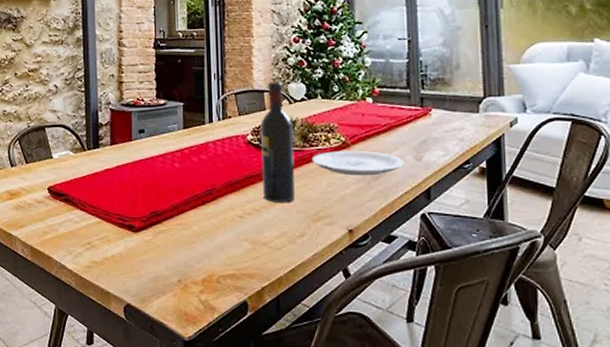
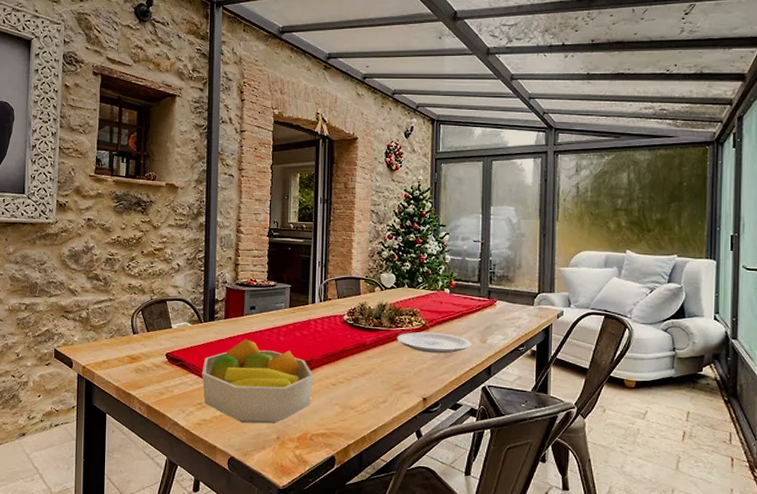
fruit bowl: none [89,167,217,265] -> present [202,339,314,424]
wine bottle: present [261,82,295,202] -> none [354,271,383,374]

